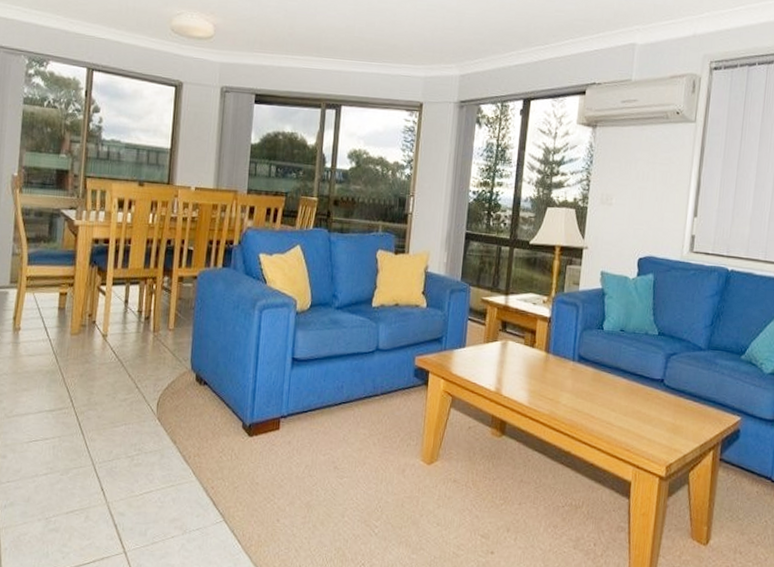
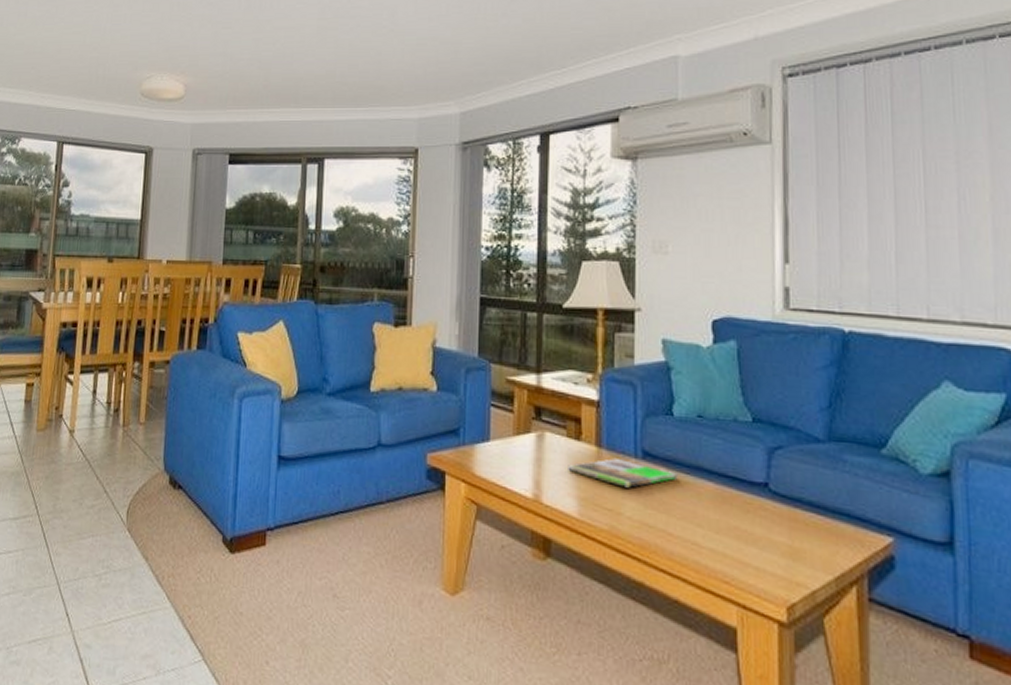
magazine: none [523,361,602,383] -> present [568,458,678,488]

